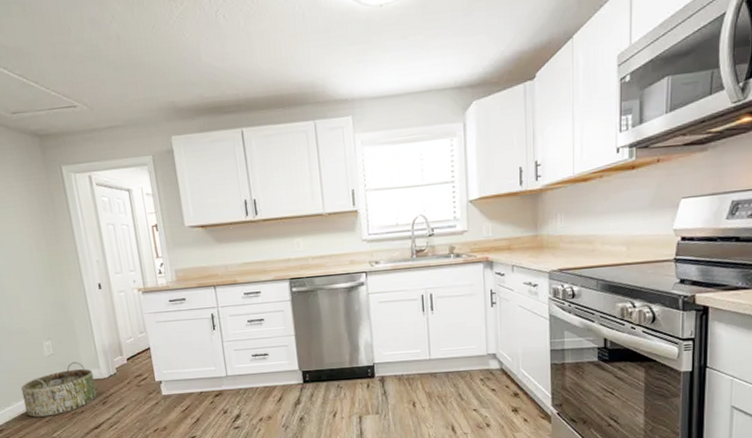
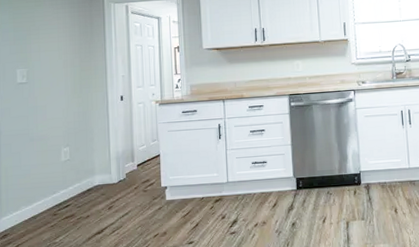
basket: present [20,361,97,417] -> none [32,167,105,222]

